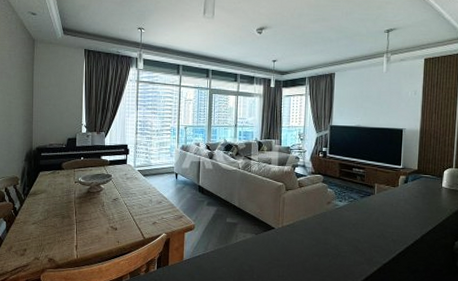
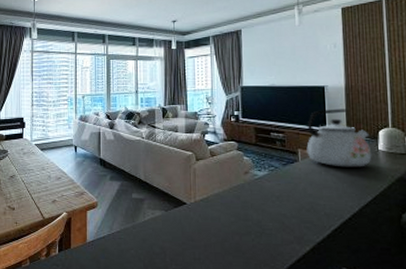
kettle: none [382,149,436,201] -> present [306,108,372,167]

